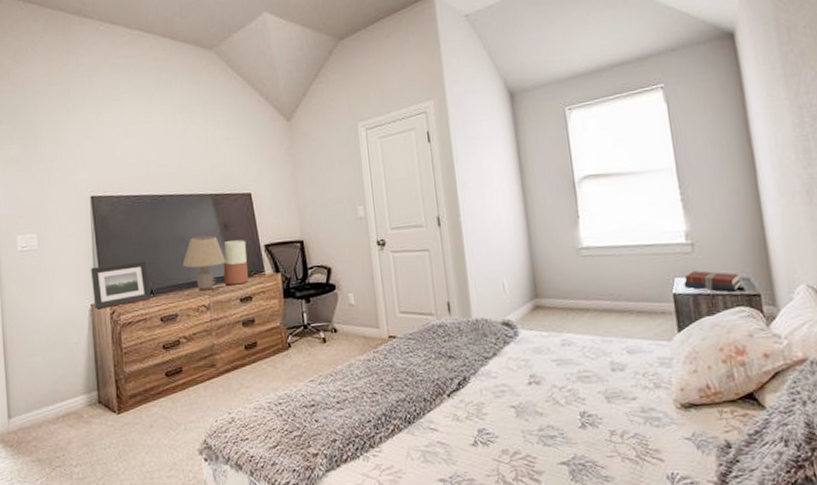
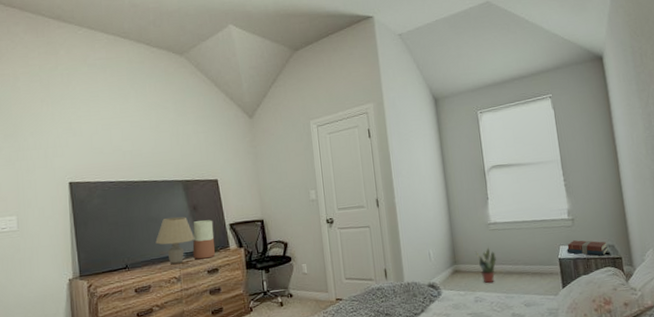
picture frame: present [90,261,152,310] -> none [68,239,127,284]
potted plant: none [561,278,590,323] -> present [474,247,496,284]

